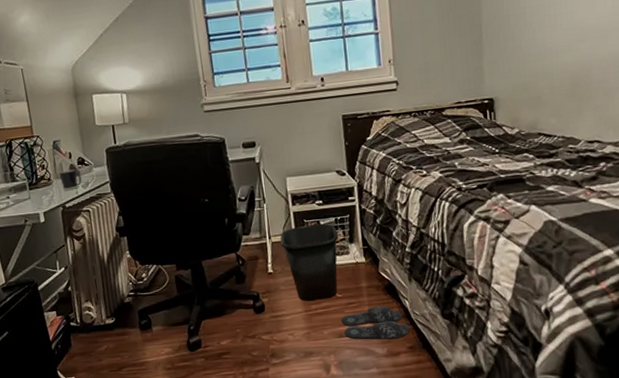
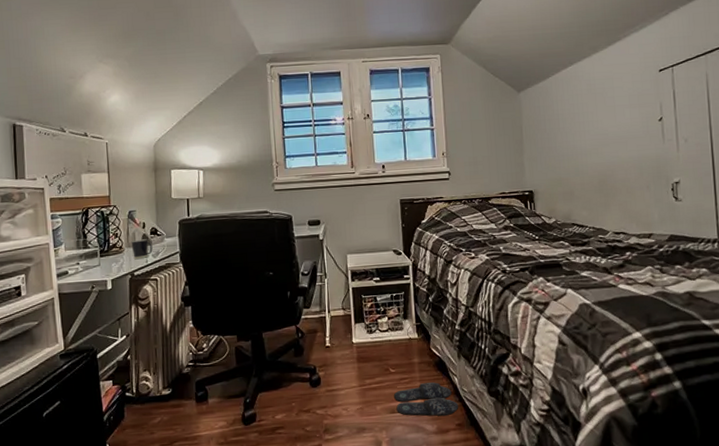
waste bin: present [280,223,339,301] -> none [338,299,394,376]

